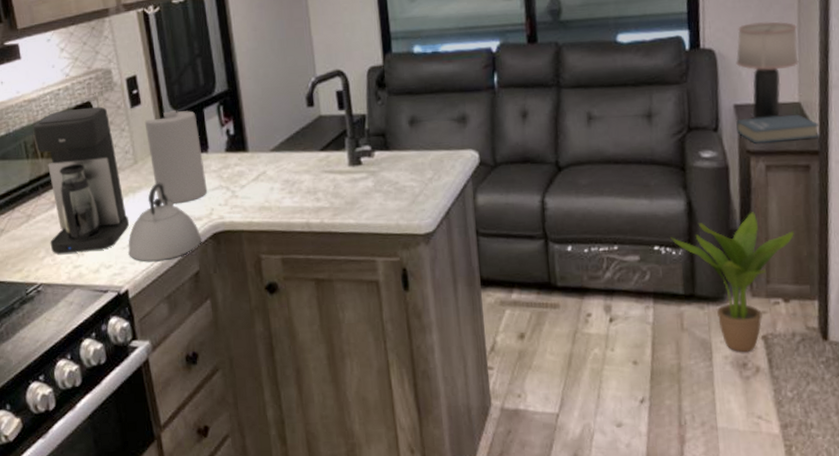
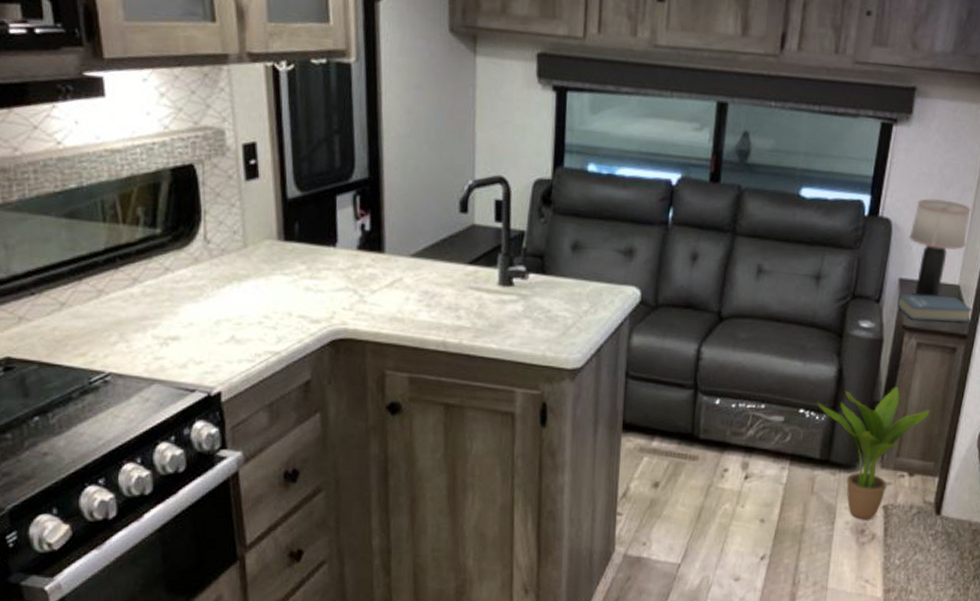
coffee maker: present [33,106,129,254] -> none [114,169,229,342]
kettle: present [128,183,202,261] -> none [226,274,318,363]
paper towel holder: present [144,109,208,204] -> none [261,191,331,301]

